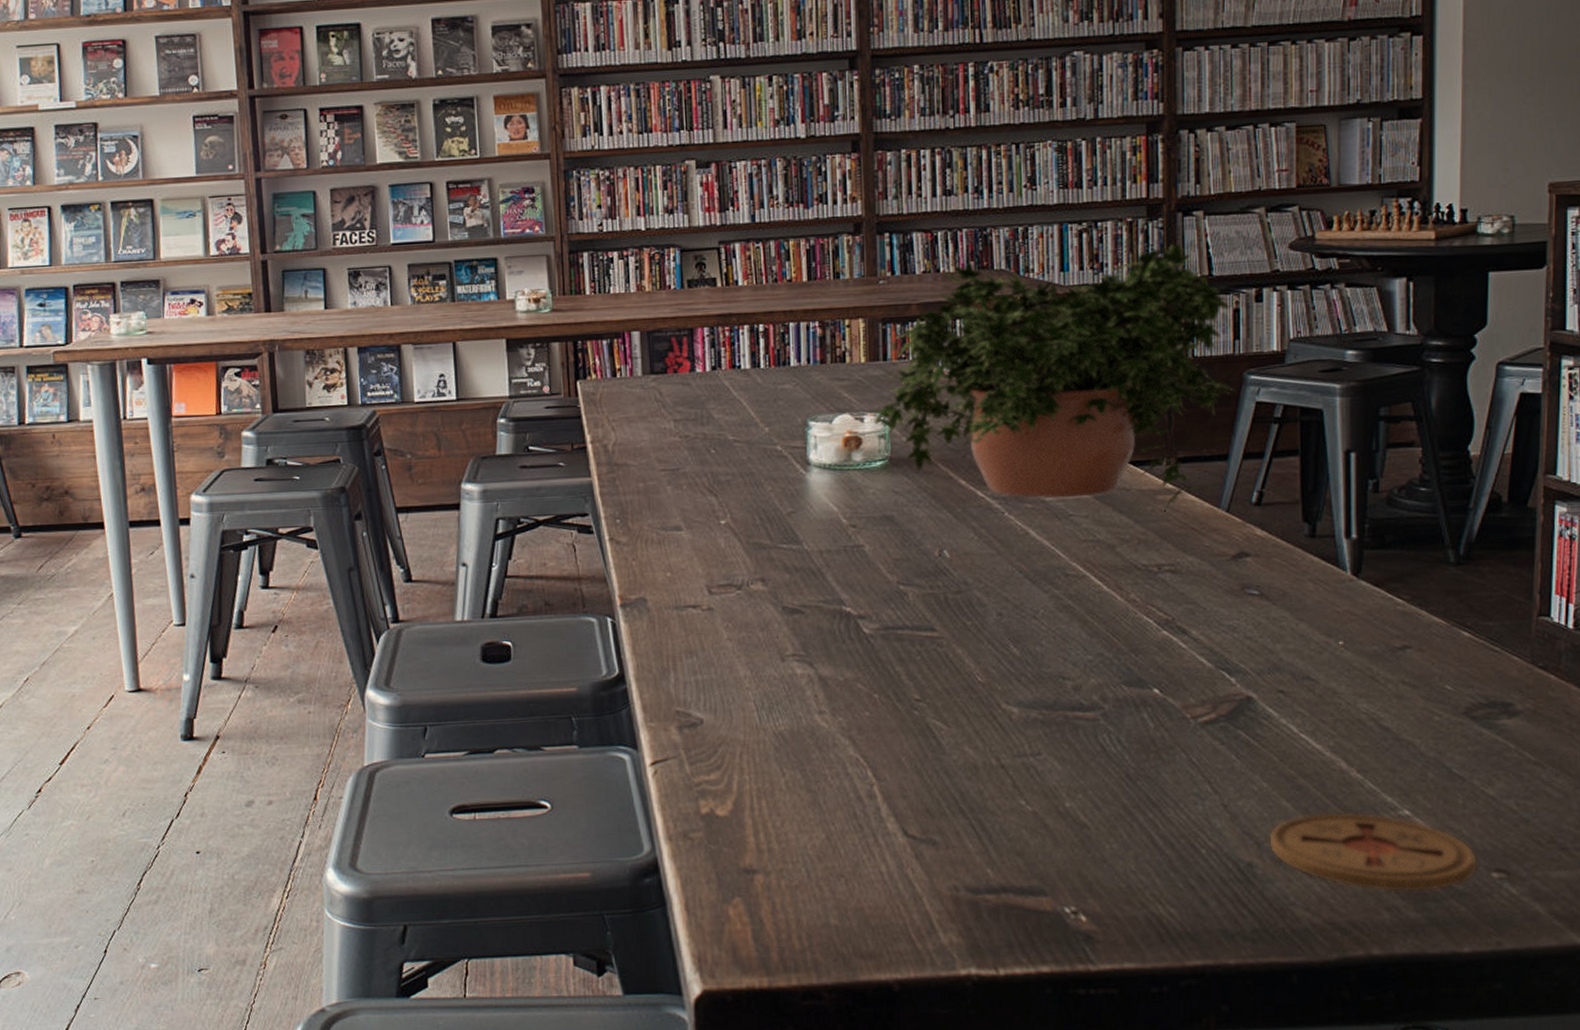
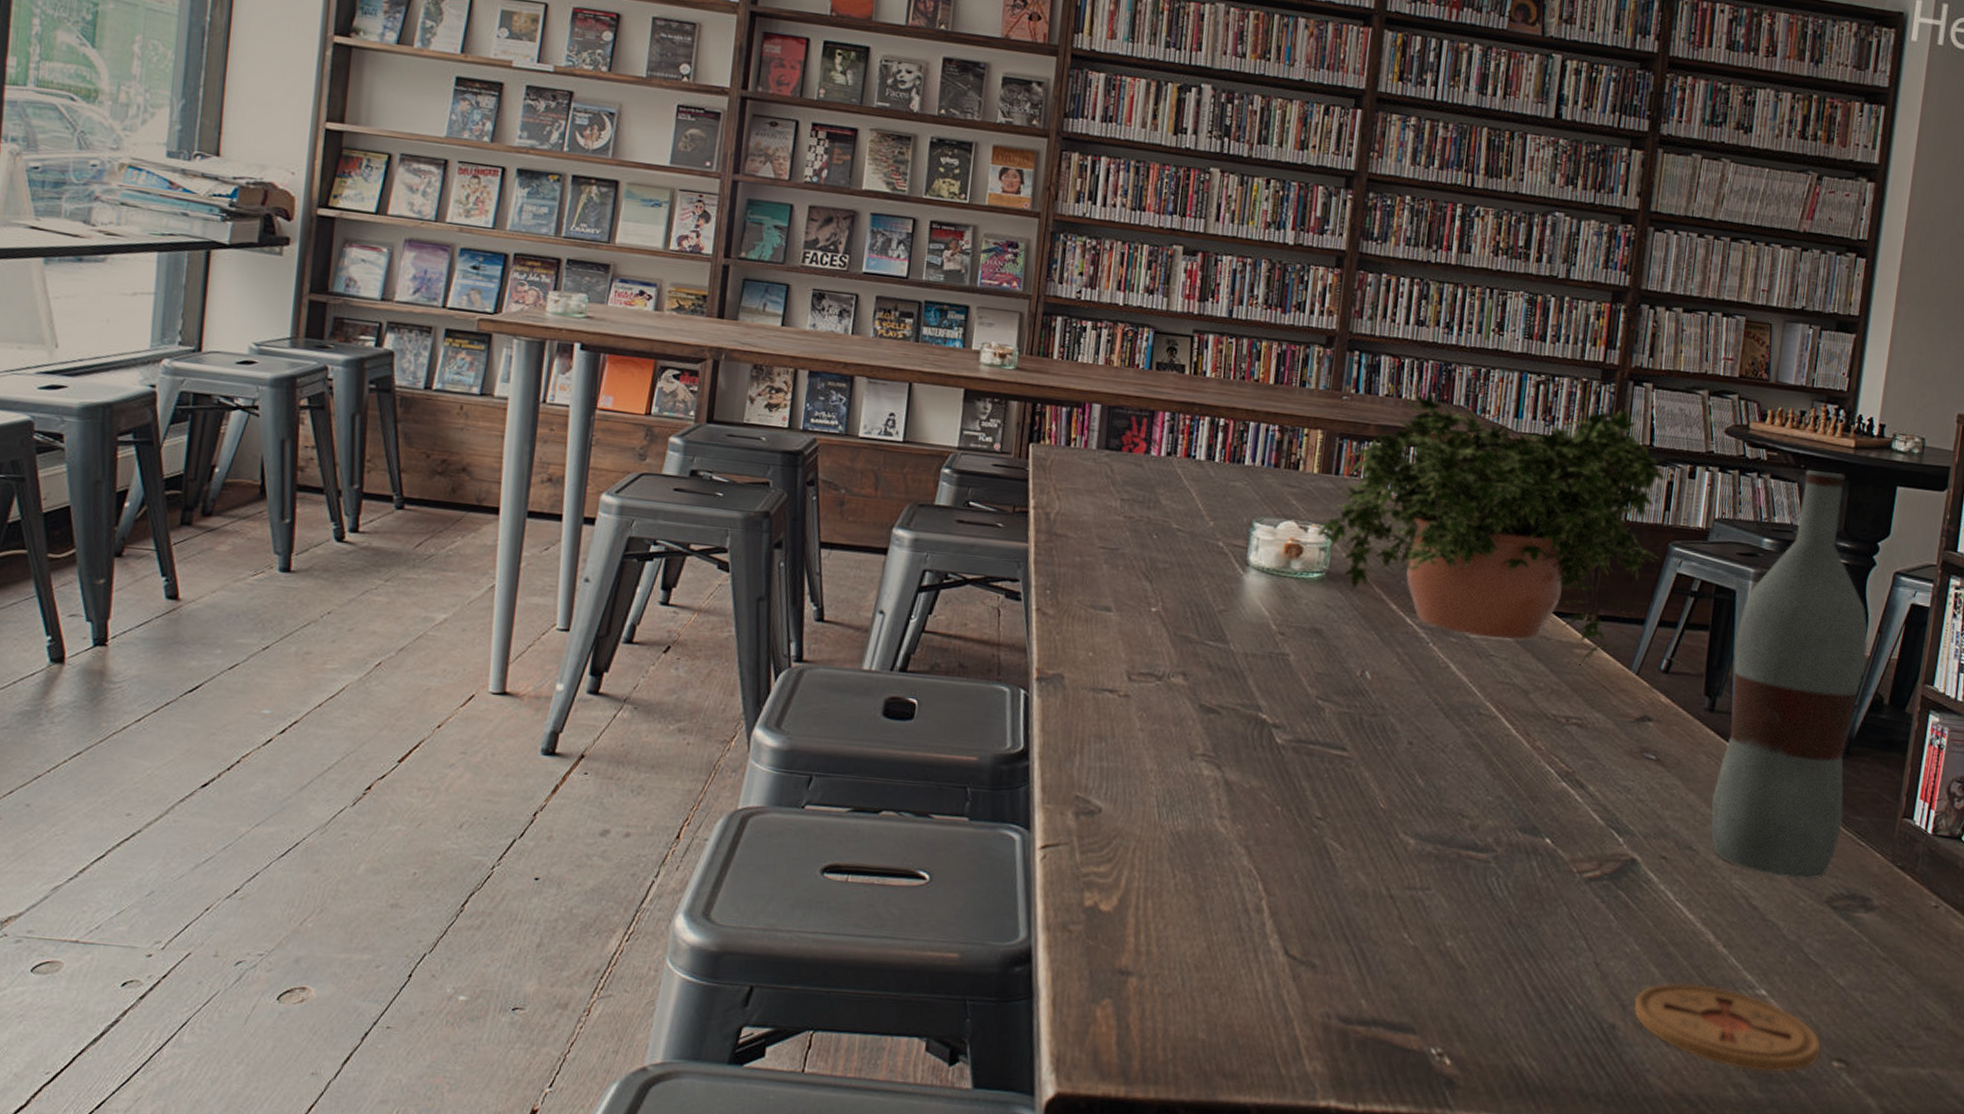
bottle: none [1324,269,1478,695] -> present [1710,470,1868,879]

